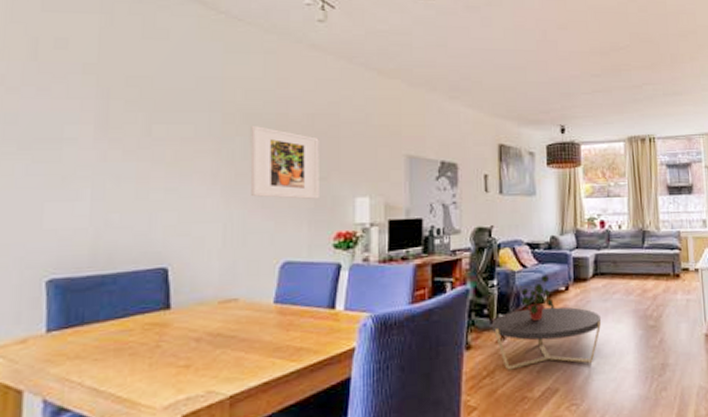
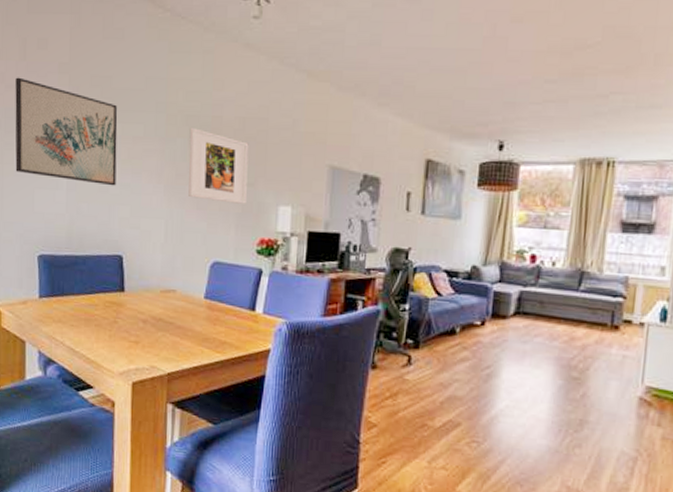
wall art: none [16,79,161,192] -> present [15,77,118,186]
coffee table: present [492,306,602,370] -> none [400,338,518,404]
potted plant: present [519,274,555,320] -> none [431,305,468,352]

